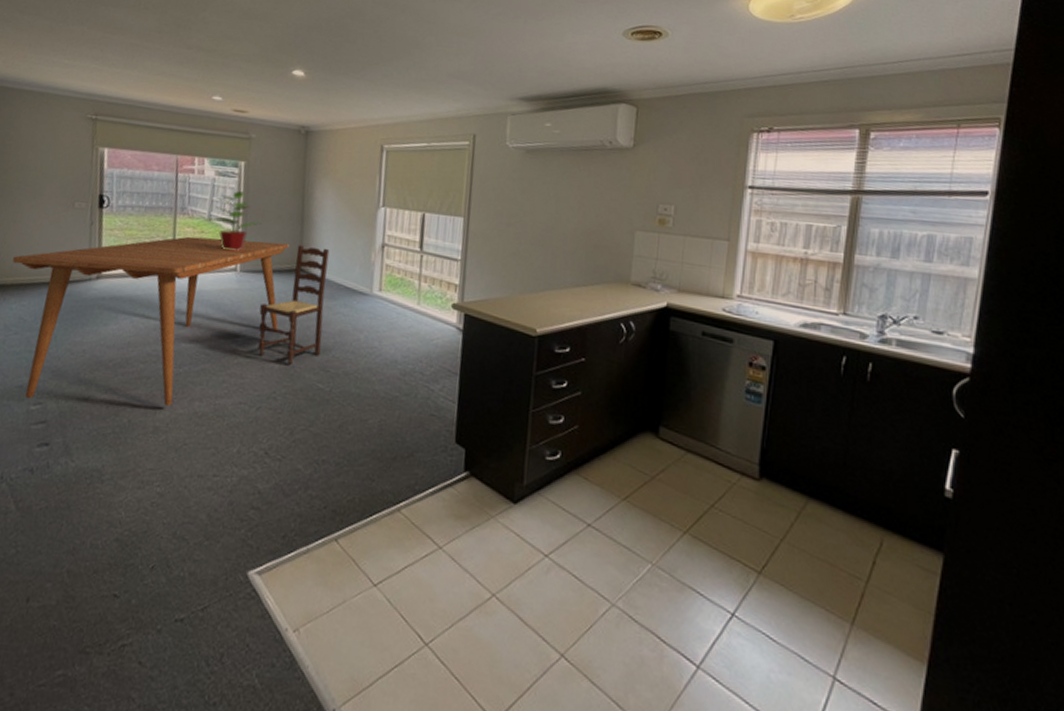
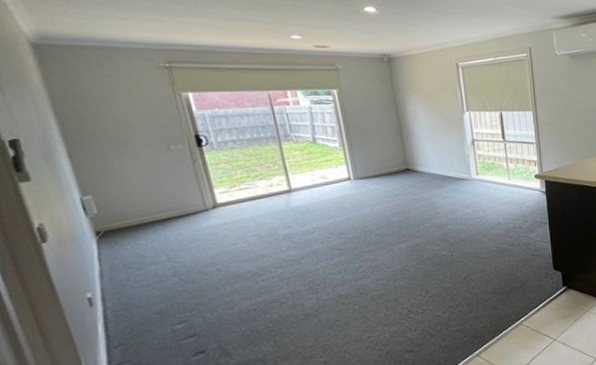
dining table: present [13,236,290,407] -> none [115,151,398,321]
potted plant: present [209,189,262,251] -> none [315,114,365,165]
dining chair: present [258,245,330,364] -> none [379,150,438,243]

